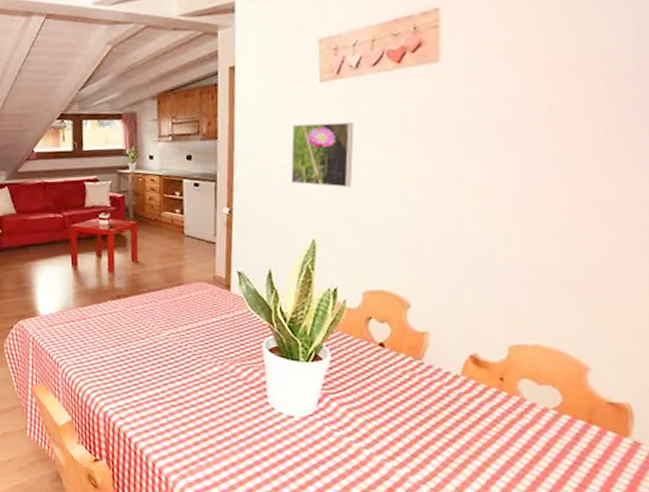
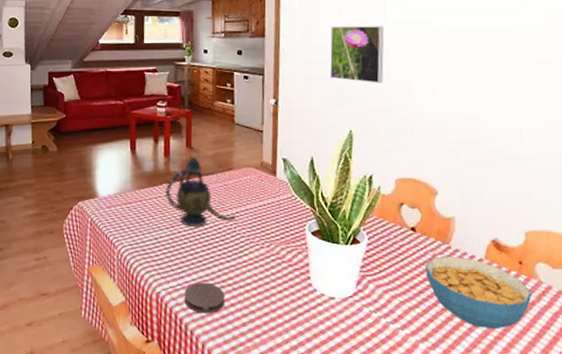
teapot: none [111,270,187,345] -> present [166,155,236,227]
coaster: none [132,401,176,433] -> present [184,282,225,314]
cereal bowl: none [394,372,514,447] -> present [425,255,532,328]

